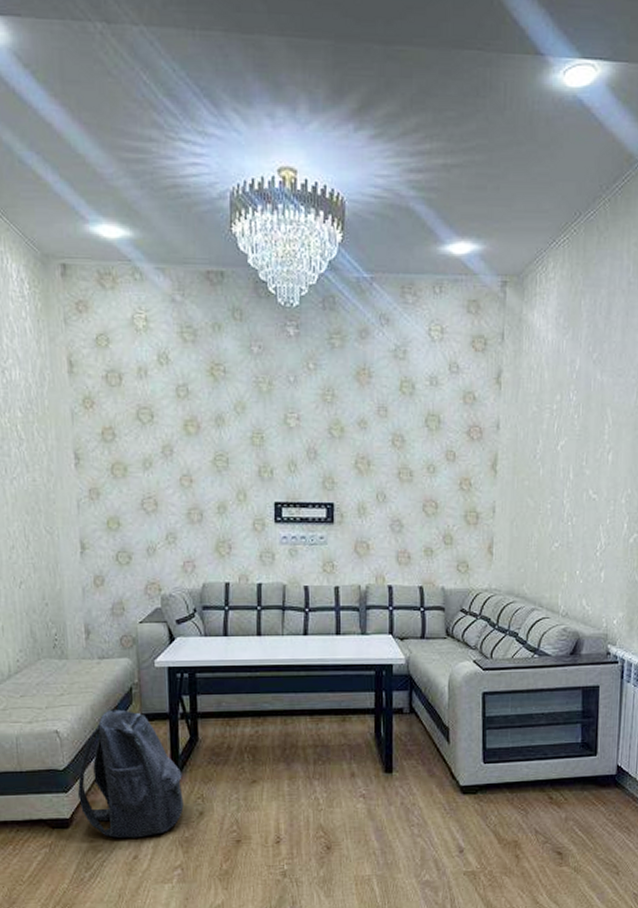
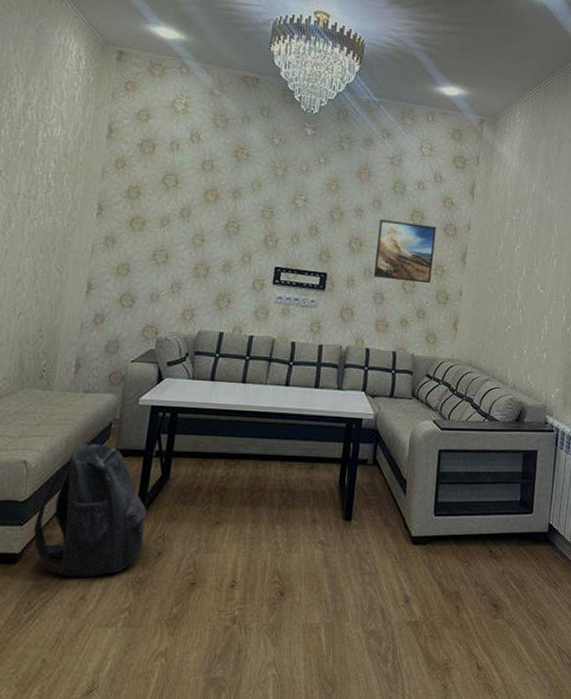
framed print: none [387,430,457,503] -> present [373,219,437,284]

